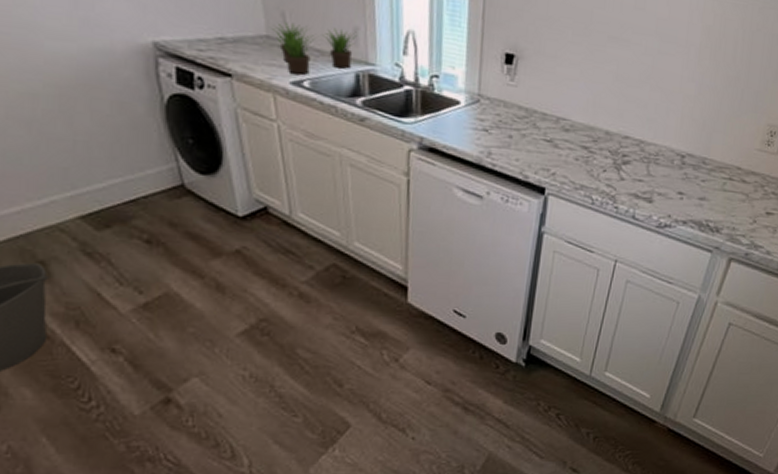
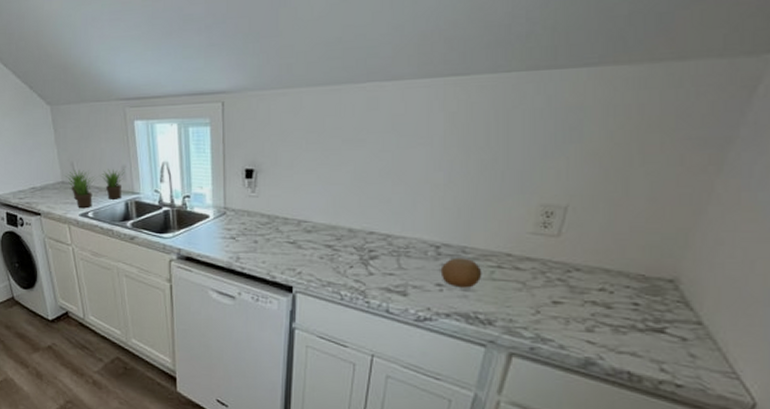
fruit: none [682,168,717,198] -> present [440,257,482,288]

